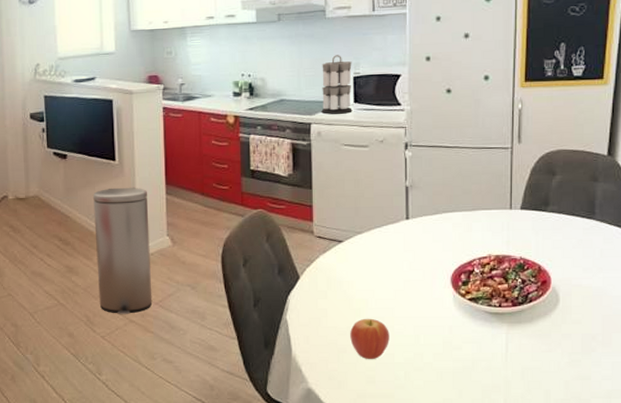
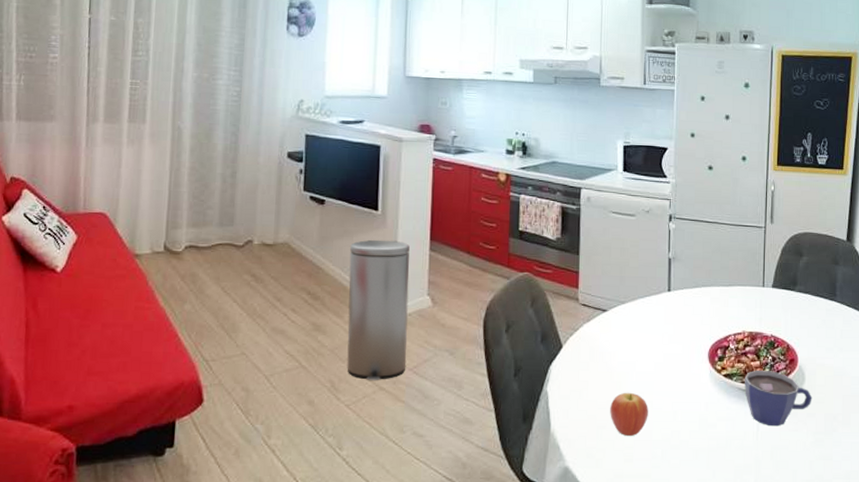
spice rack: present [321,55,352,115] -> none [592,123,623,181]
cup: none [492,292,568,348] -> present [745,369,812,427]

